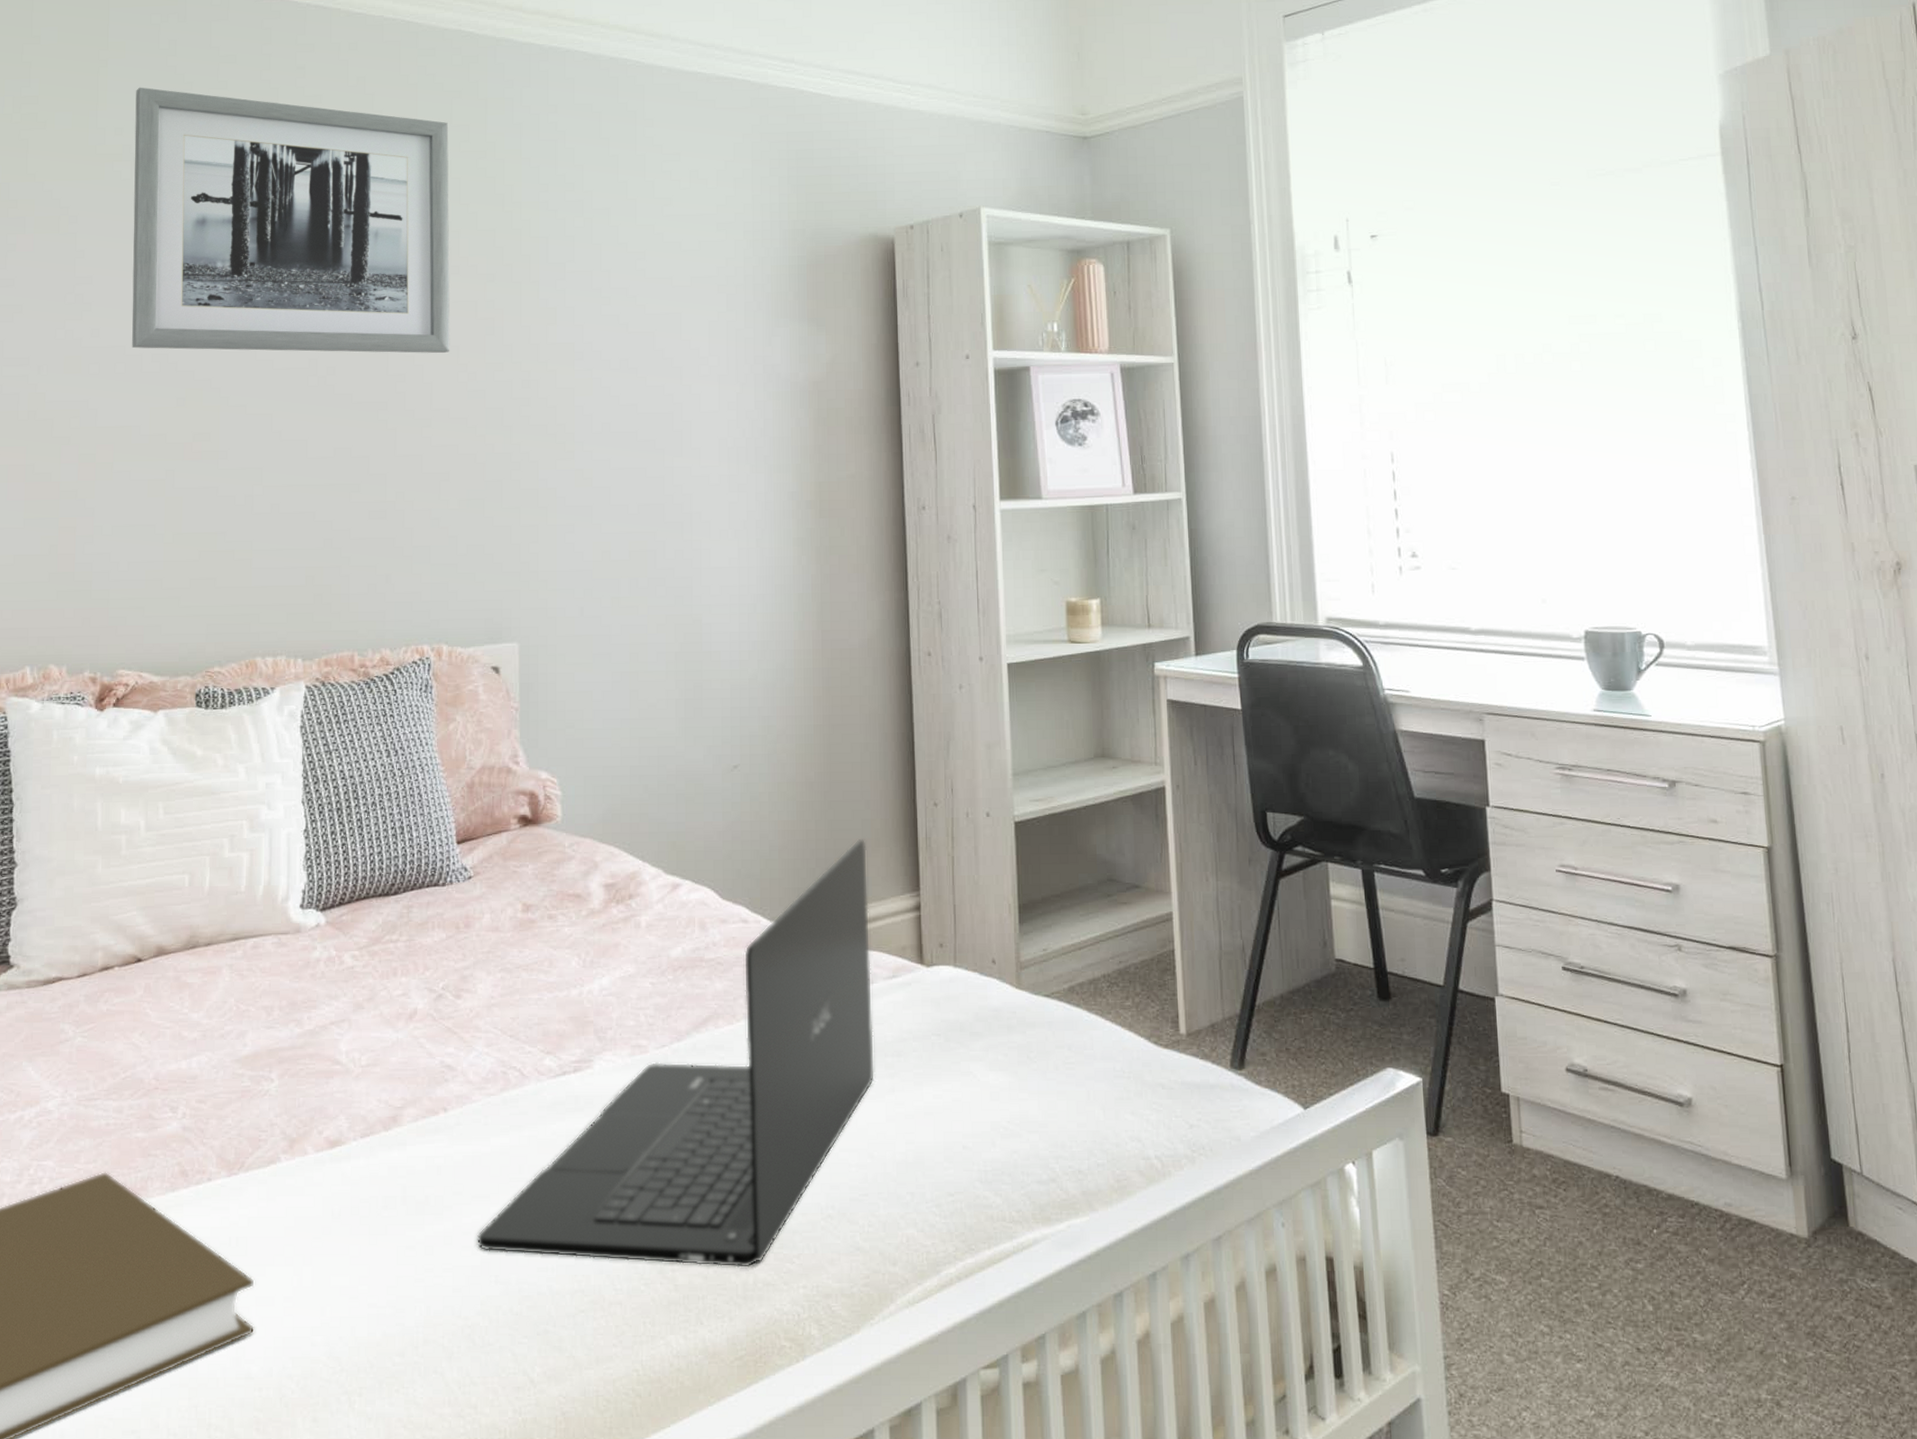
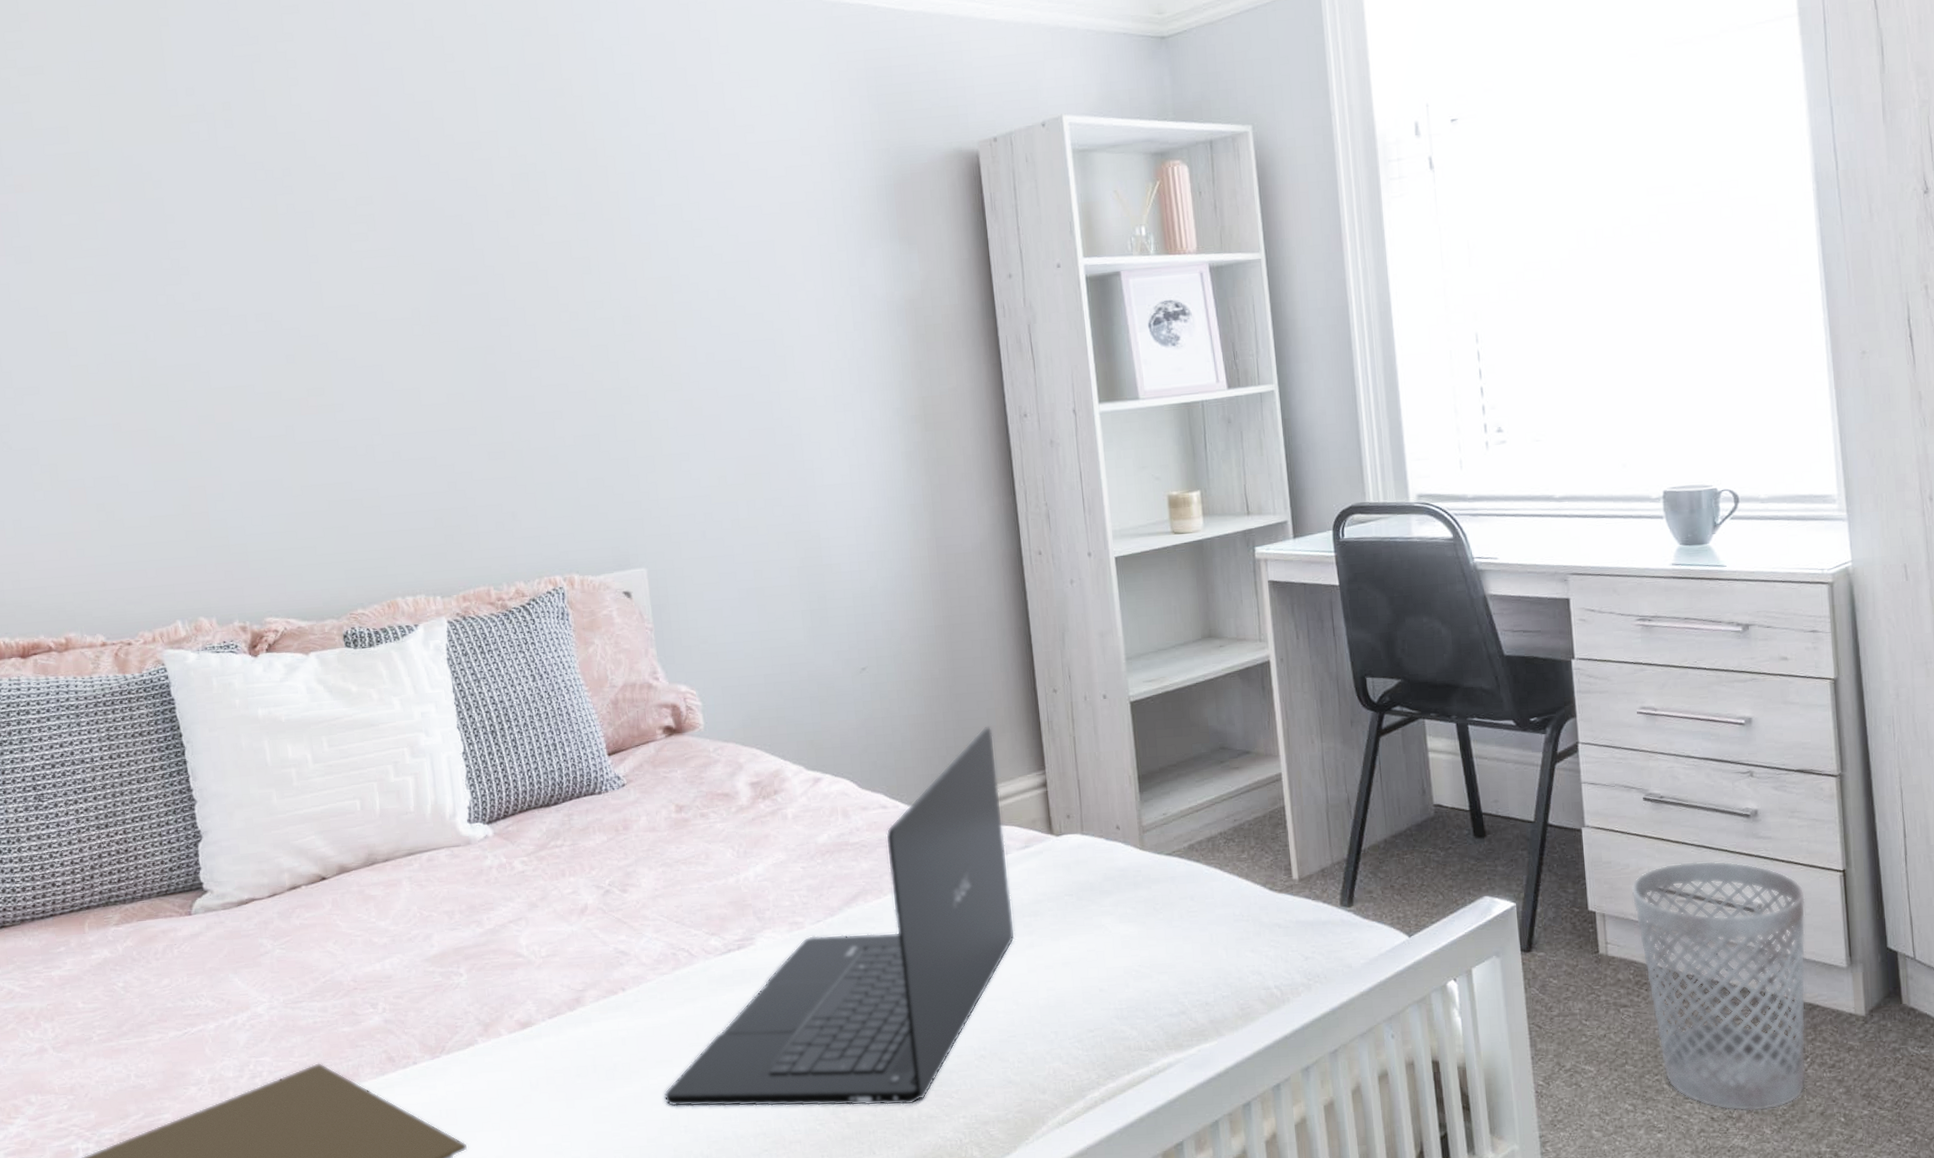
wall art: present [132,87,450,354] -> none [201,44,549,310]
wastebasket: none [1548,1044,1743,1344] -> present [1631,860,1806,1111]

